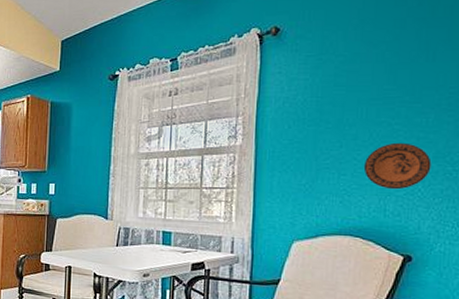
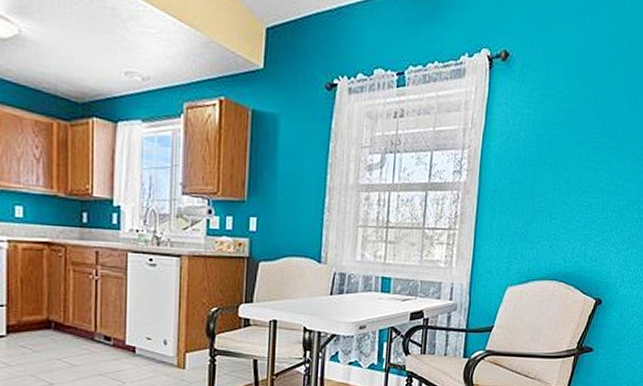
decorative plate: present [363,142,432,190] -> none [571,188,624,235]

